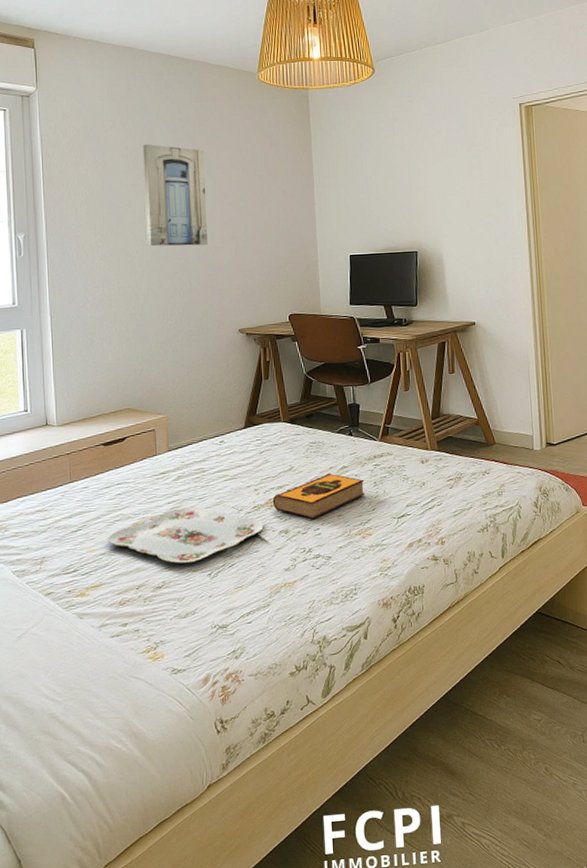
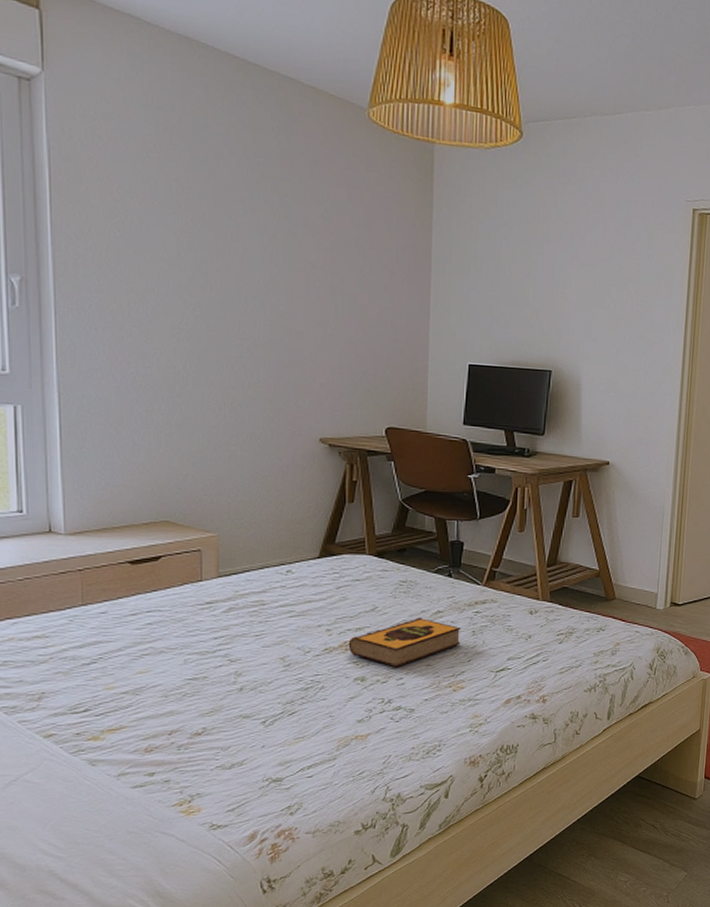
serving tray: present [107,506,264,564] -> none [130,643,335,708]
wall art: present [143,144,208,247] -> none [200,178,286,327]

